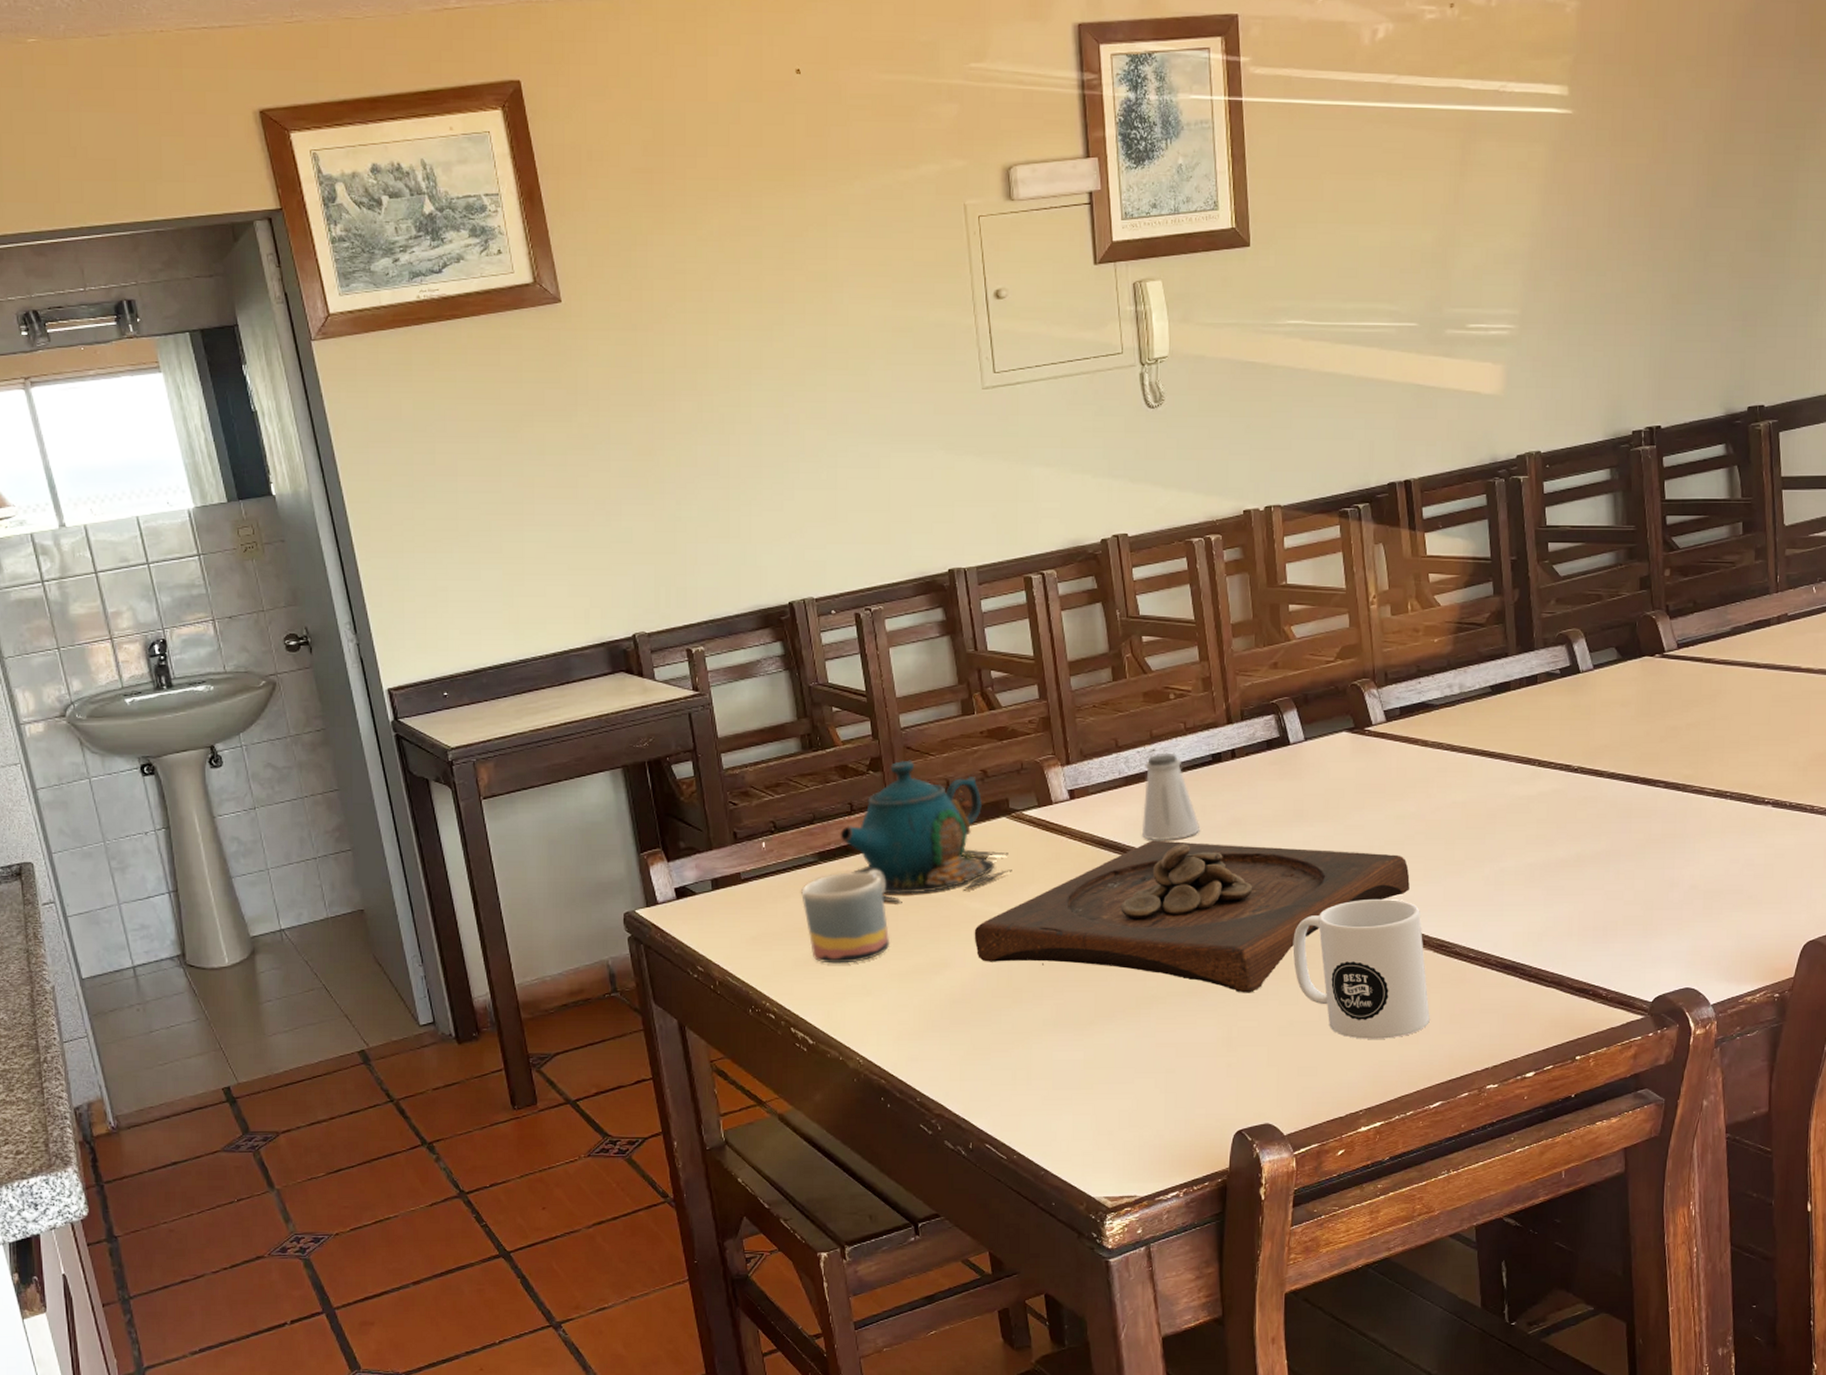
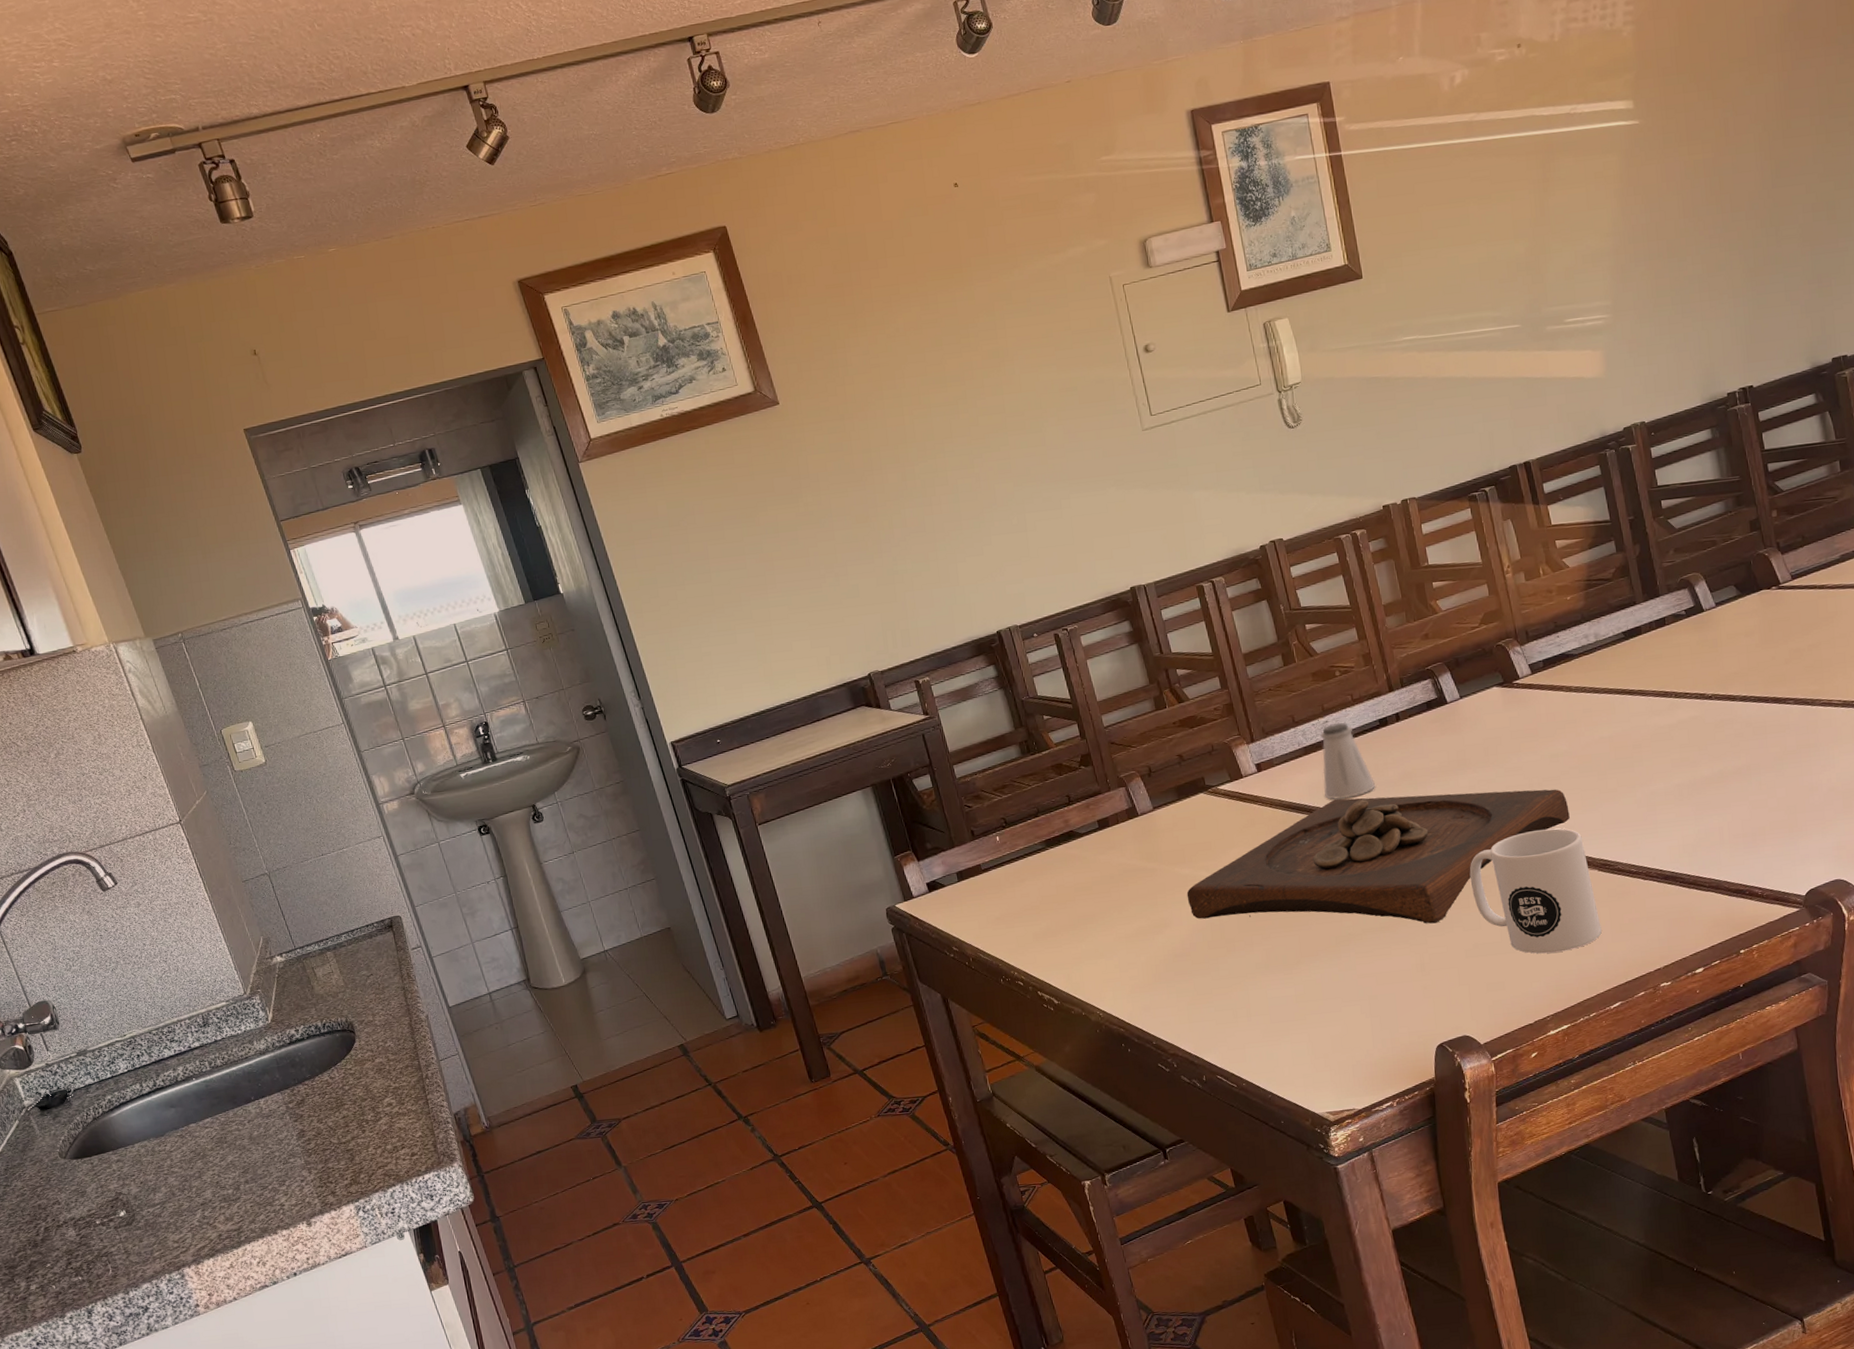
mug: present [801,869,889,964] -> none [1034,849,1115,934]
teapot: present [840,760,1012,903] -> none [1061,753,1214,877]

